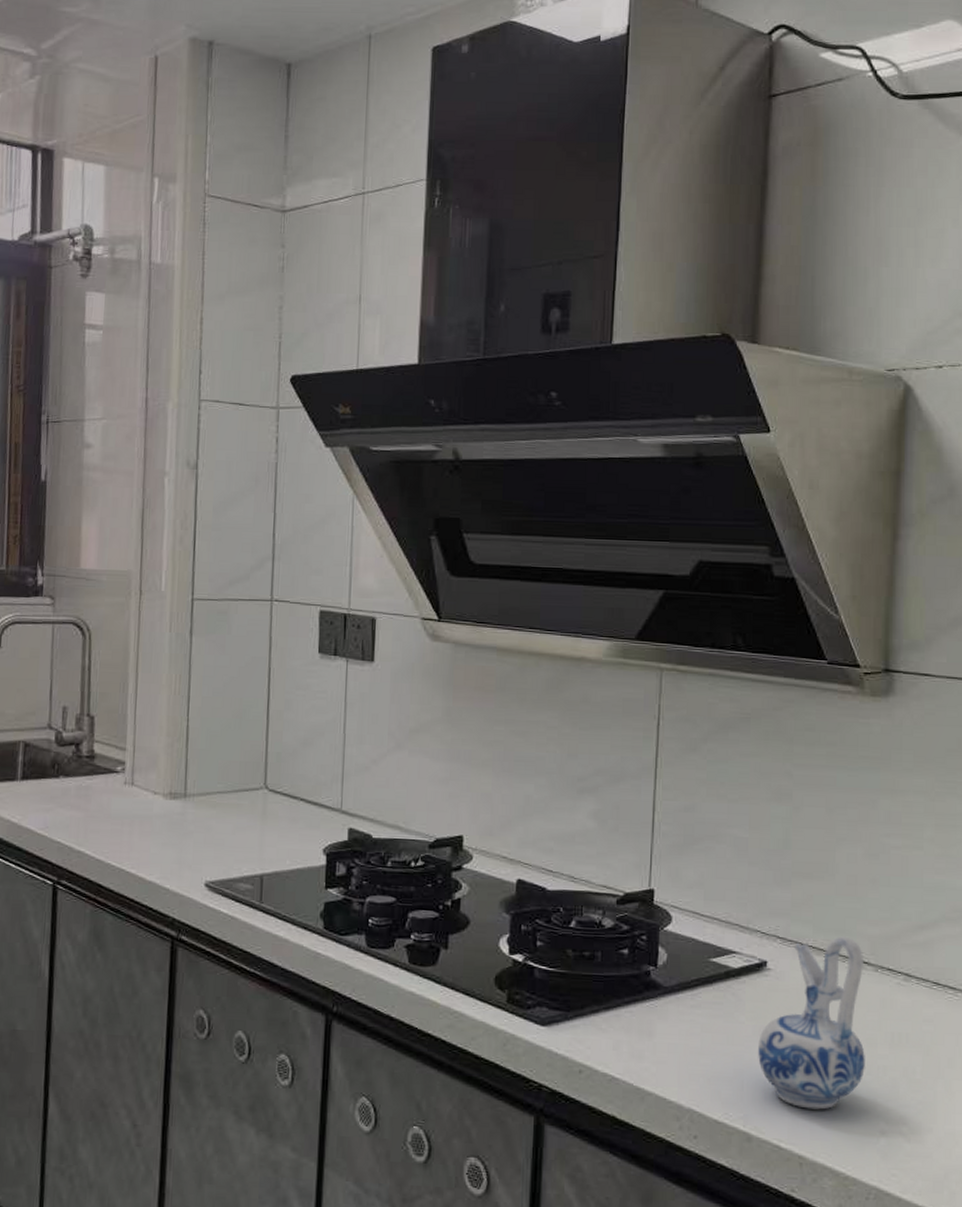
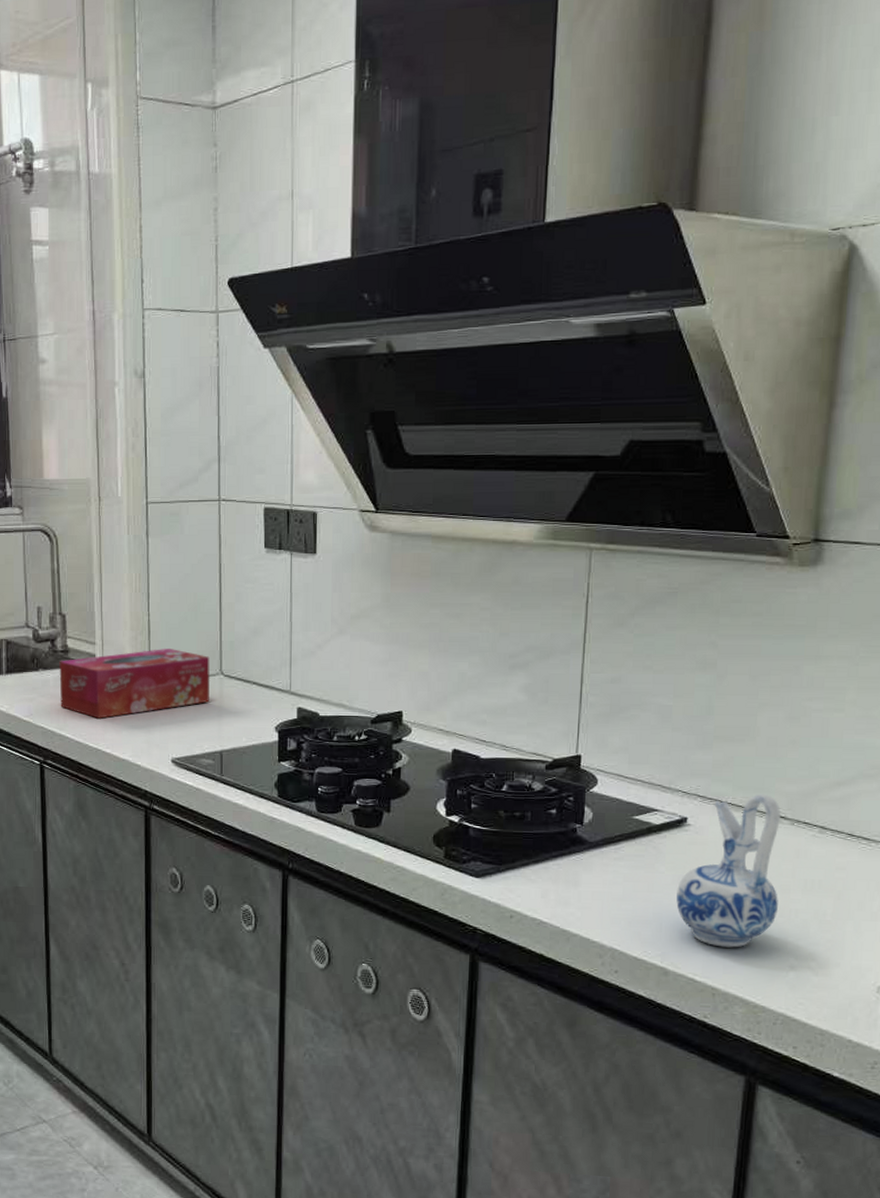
tissue box: none [81,758,254,834] -> present [59,649,211,719]

